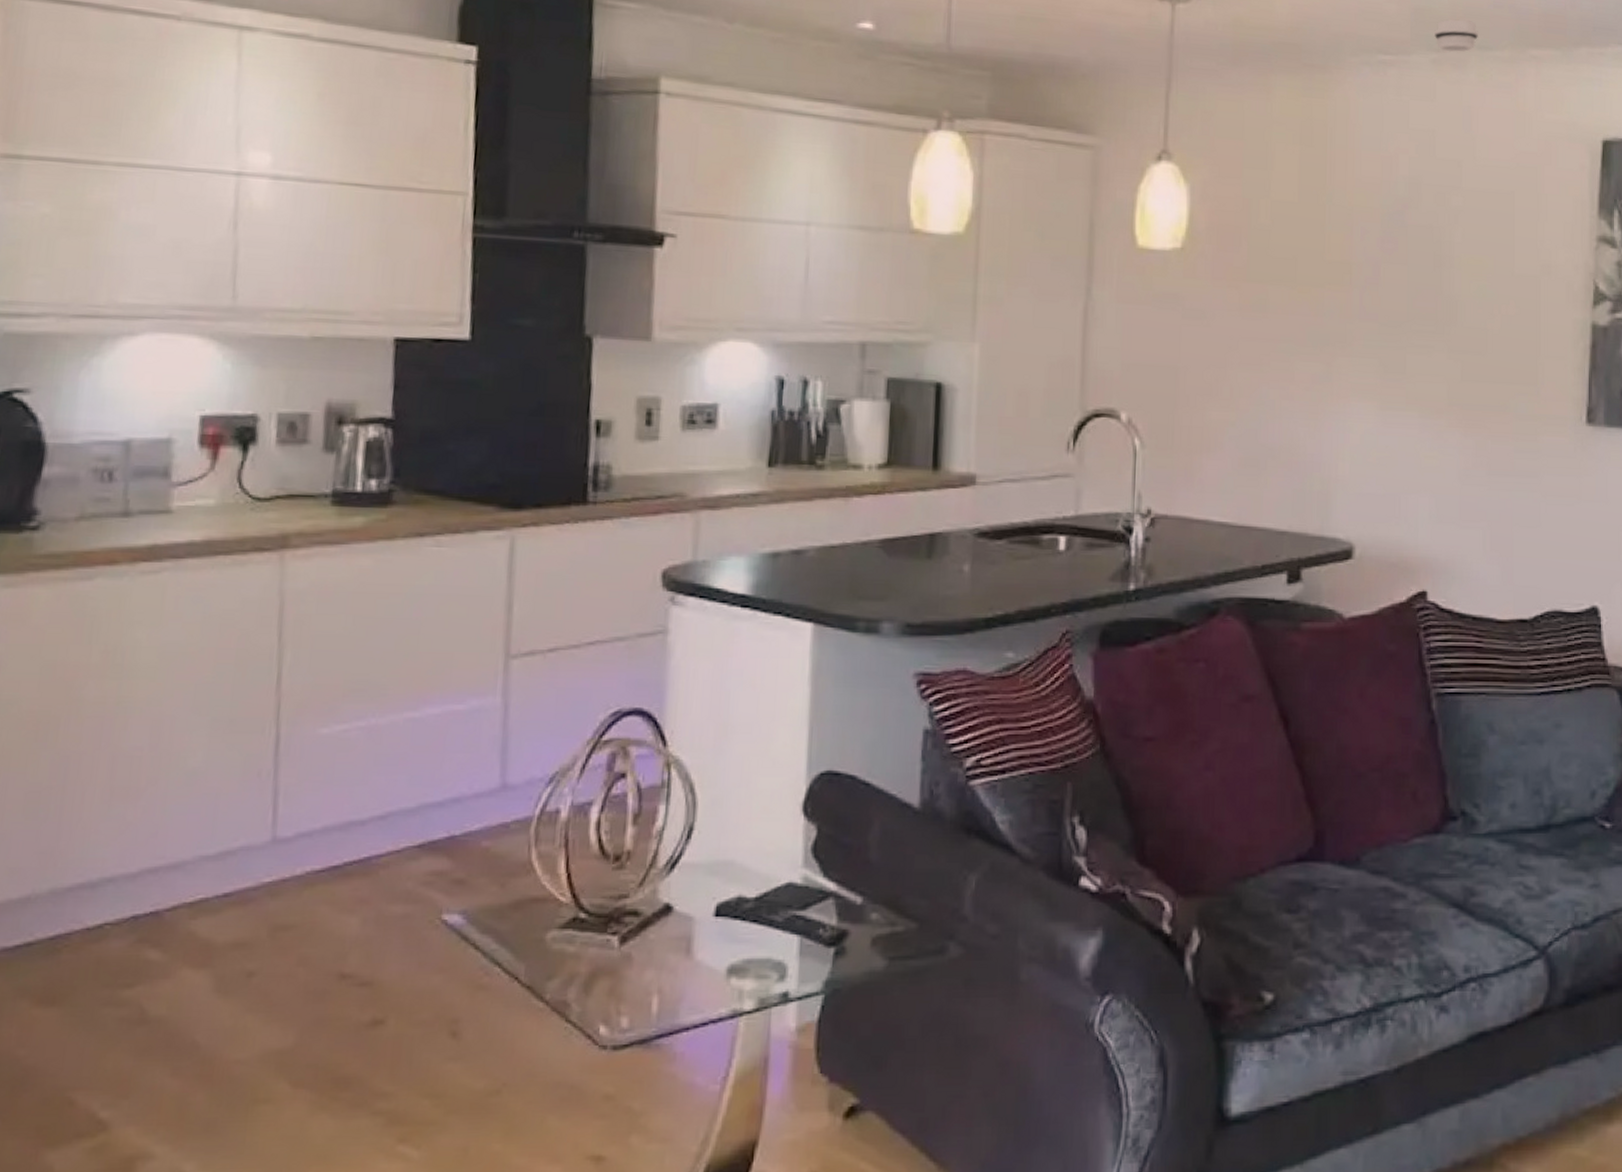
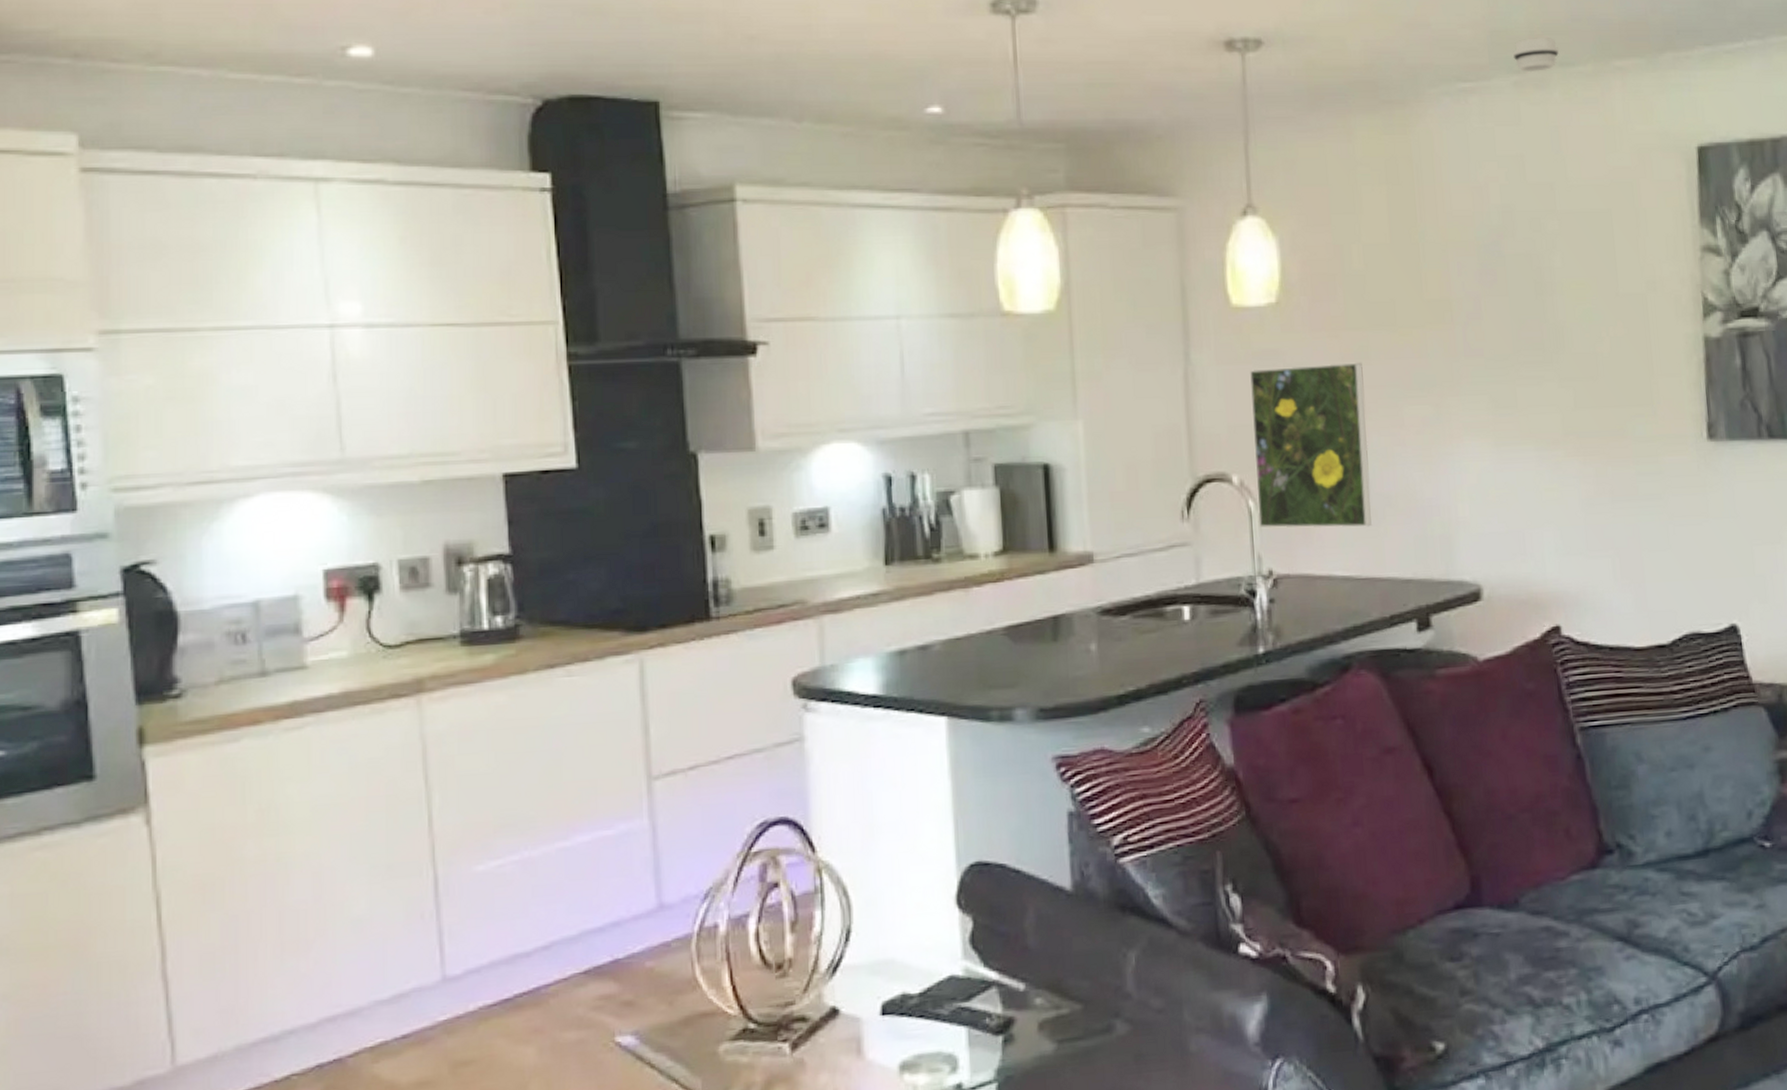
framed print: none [1141,310,1259,476] -> present [1250,362,1372,528]

